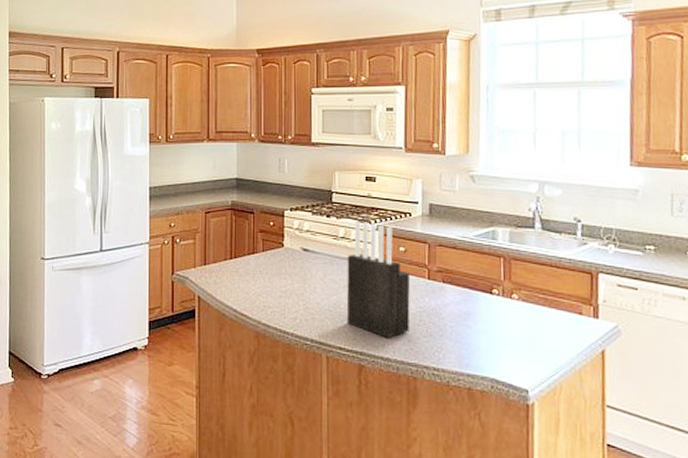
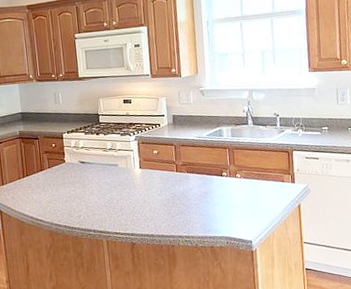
knife block: present [346,220,411,338] -> none [115,134,166,220]

